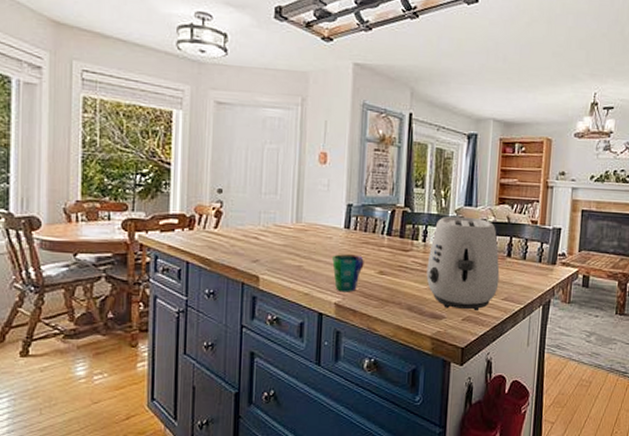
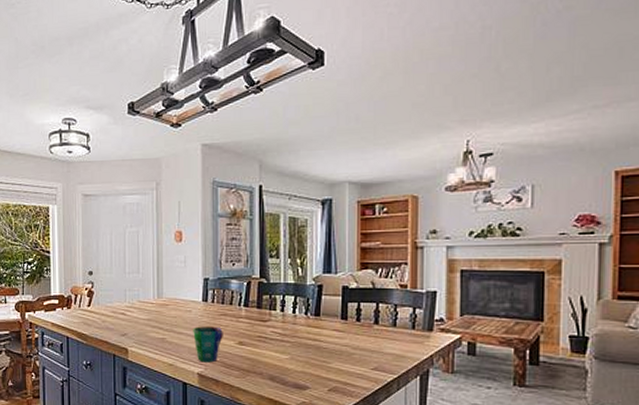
toaster: present [426,216,500,312] -> none [287,284,367,382]

